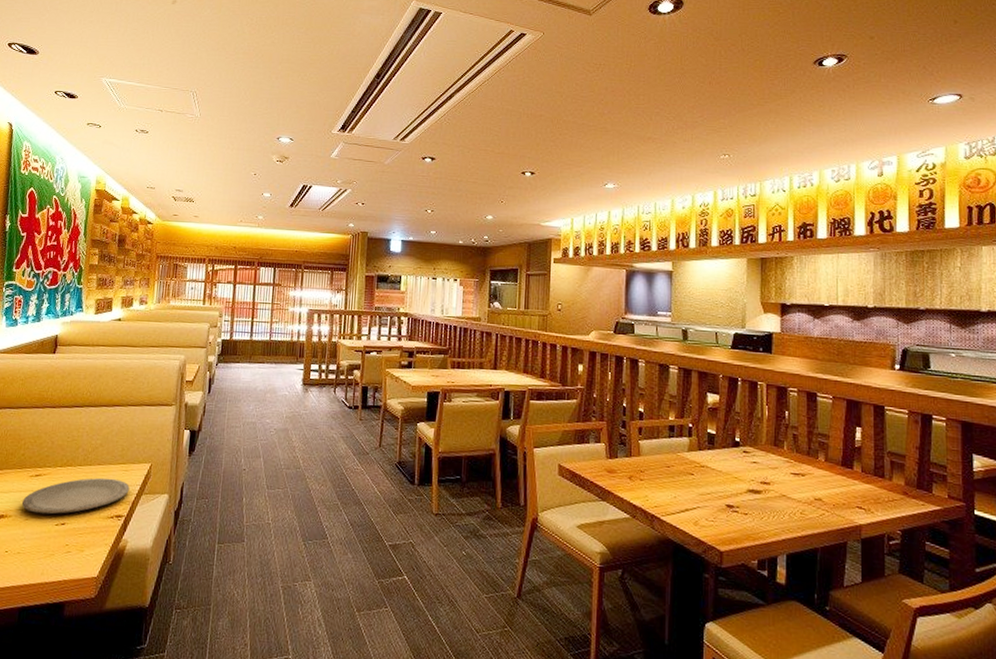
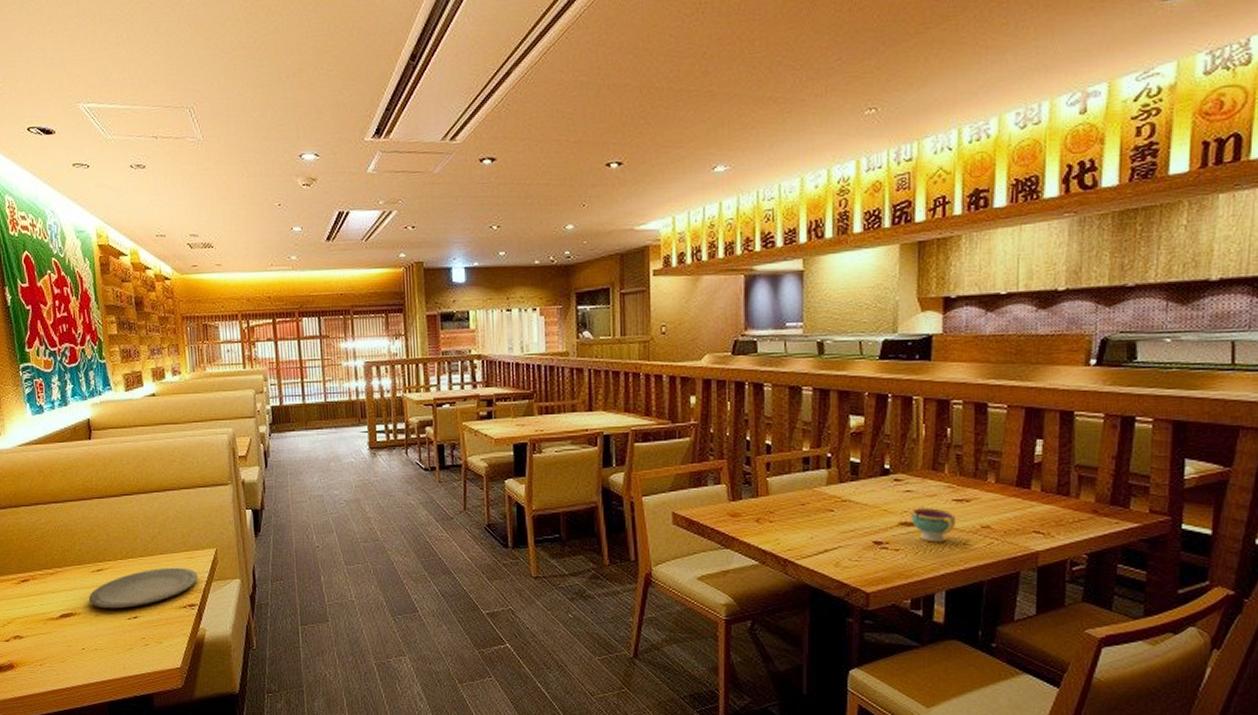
teacup: none [758,478,793,511] -> present [911,508,955,543]

